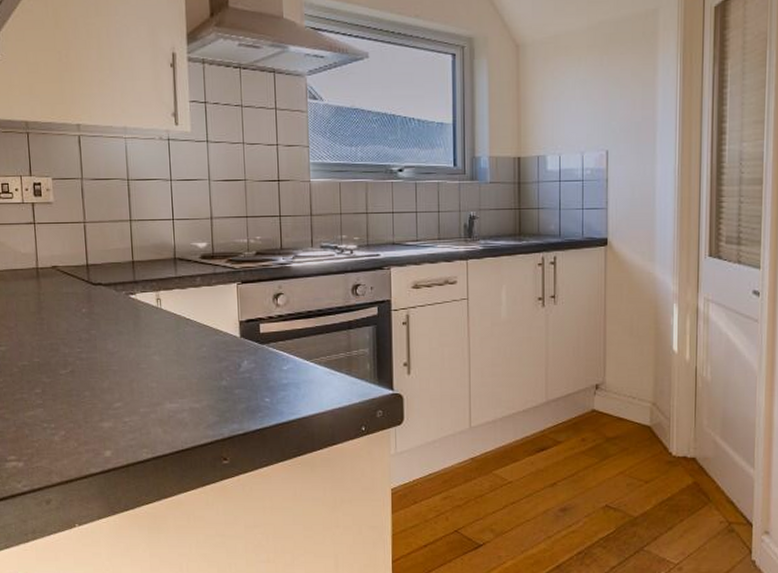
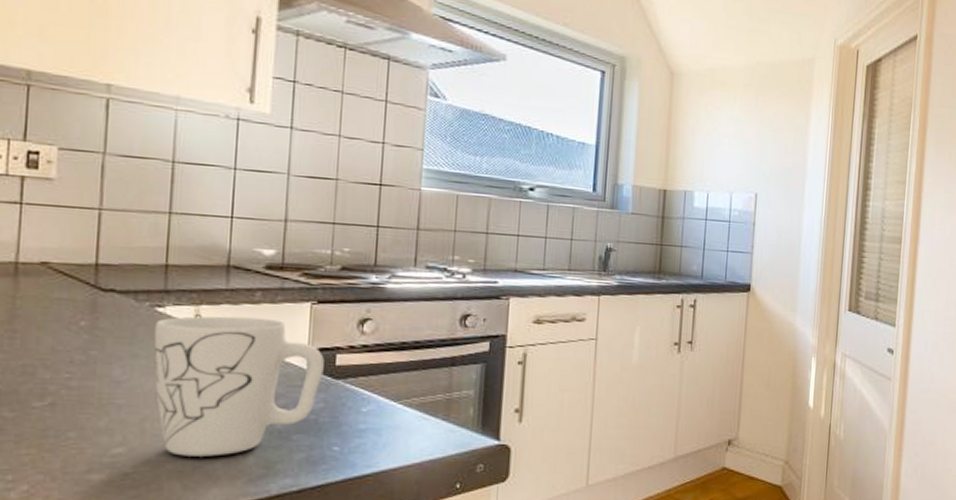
mug: none [130,298,252,408] -> present [153,316,324,457]

